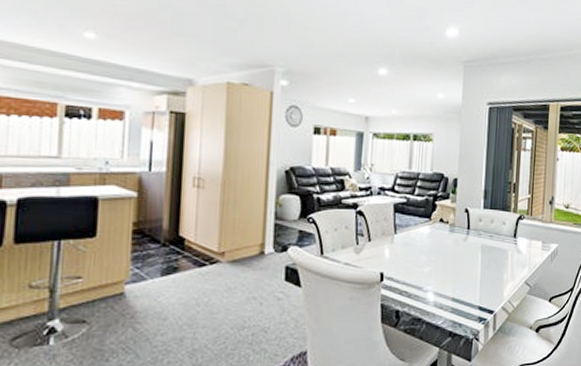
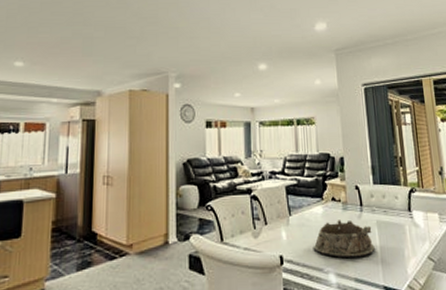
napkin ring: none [415,241,476,279] -> present [313,220,375,259]

